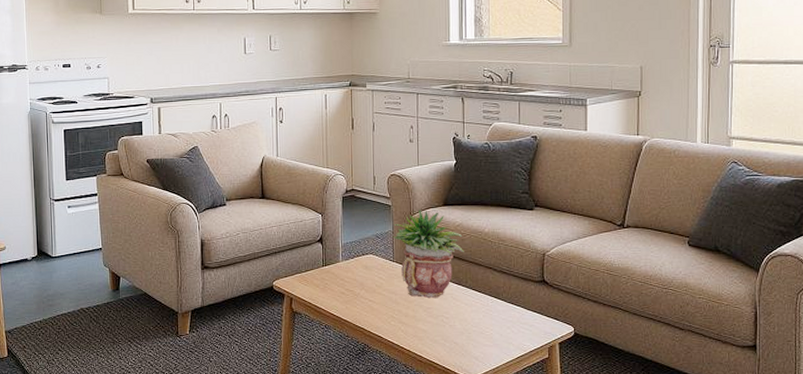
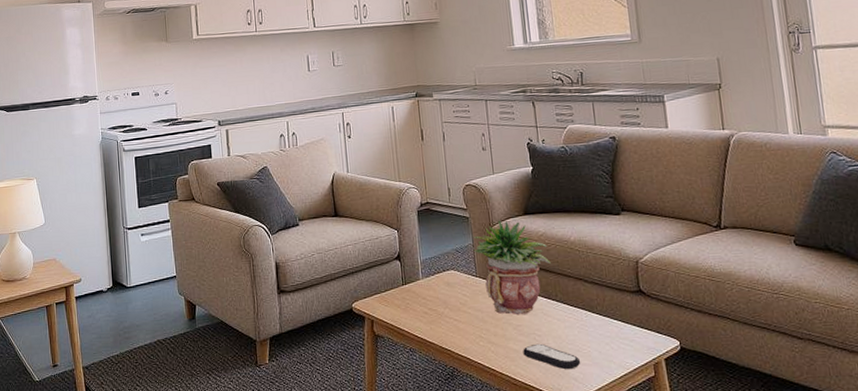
remote control: none [430,325,483,350] -> present [523,343,581,370]

